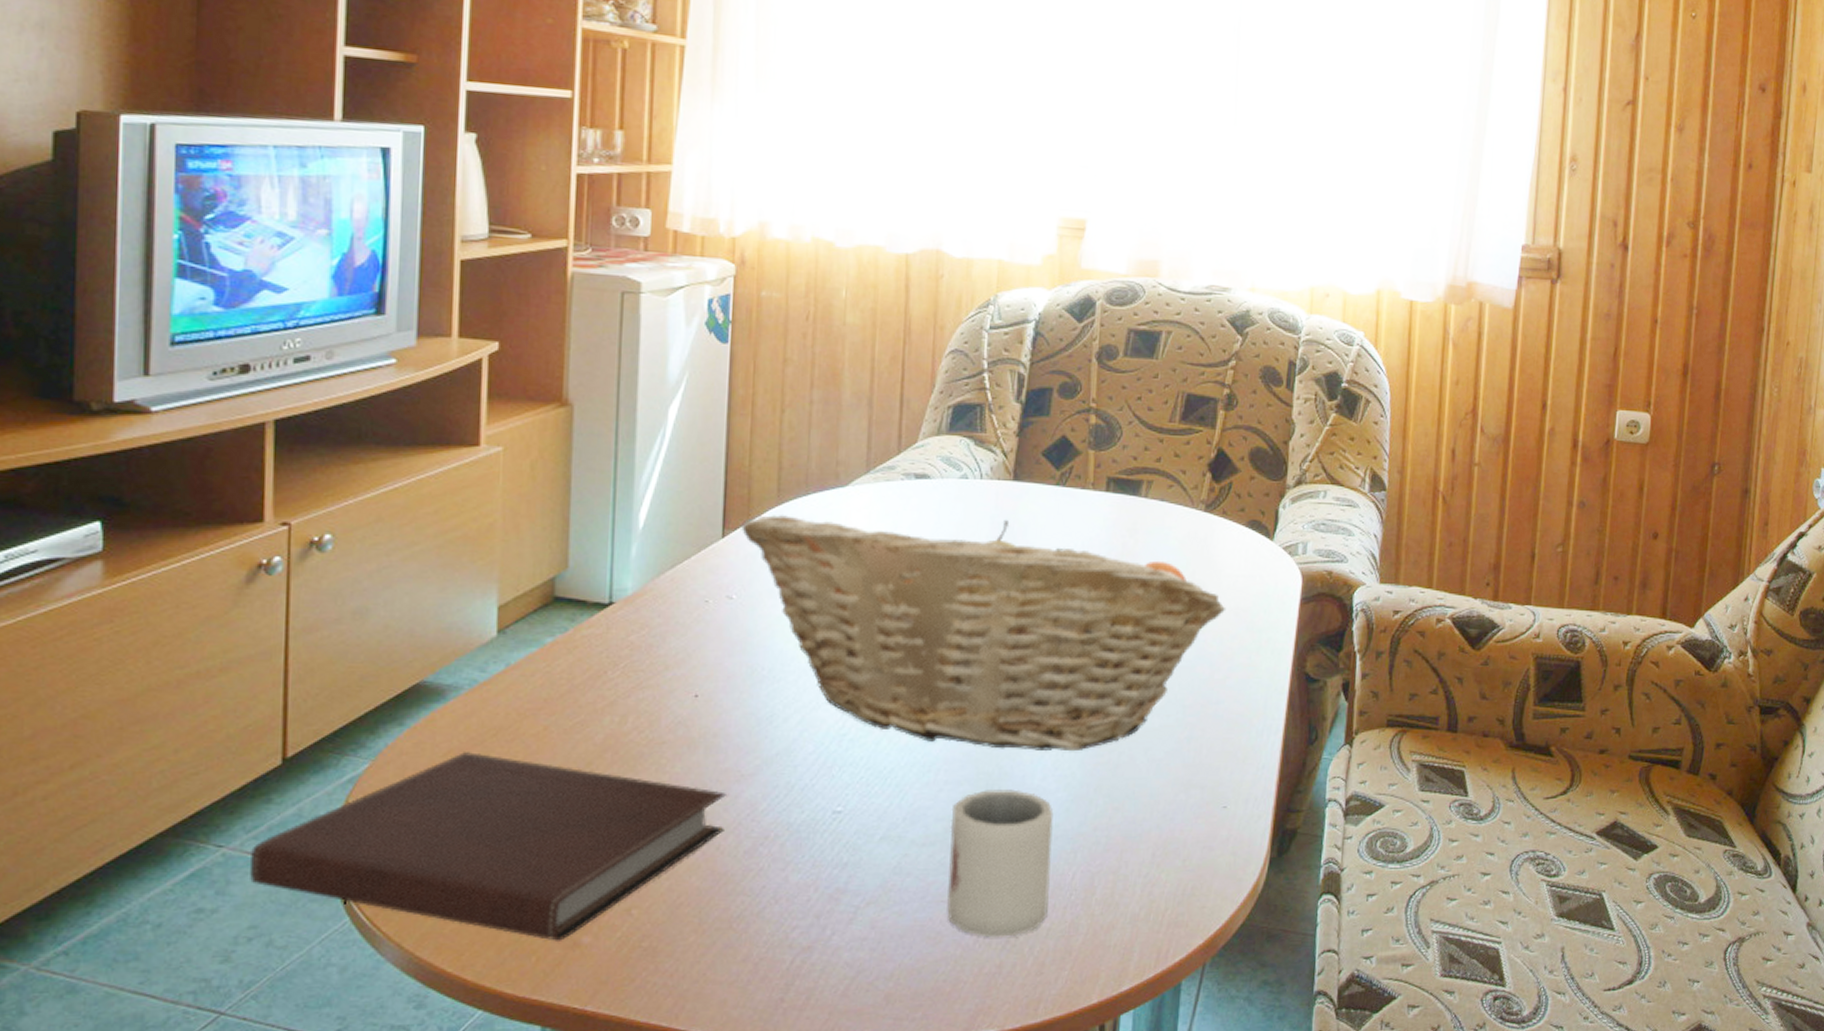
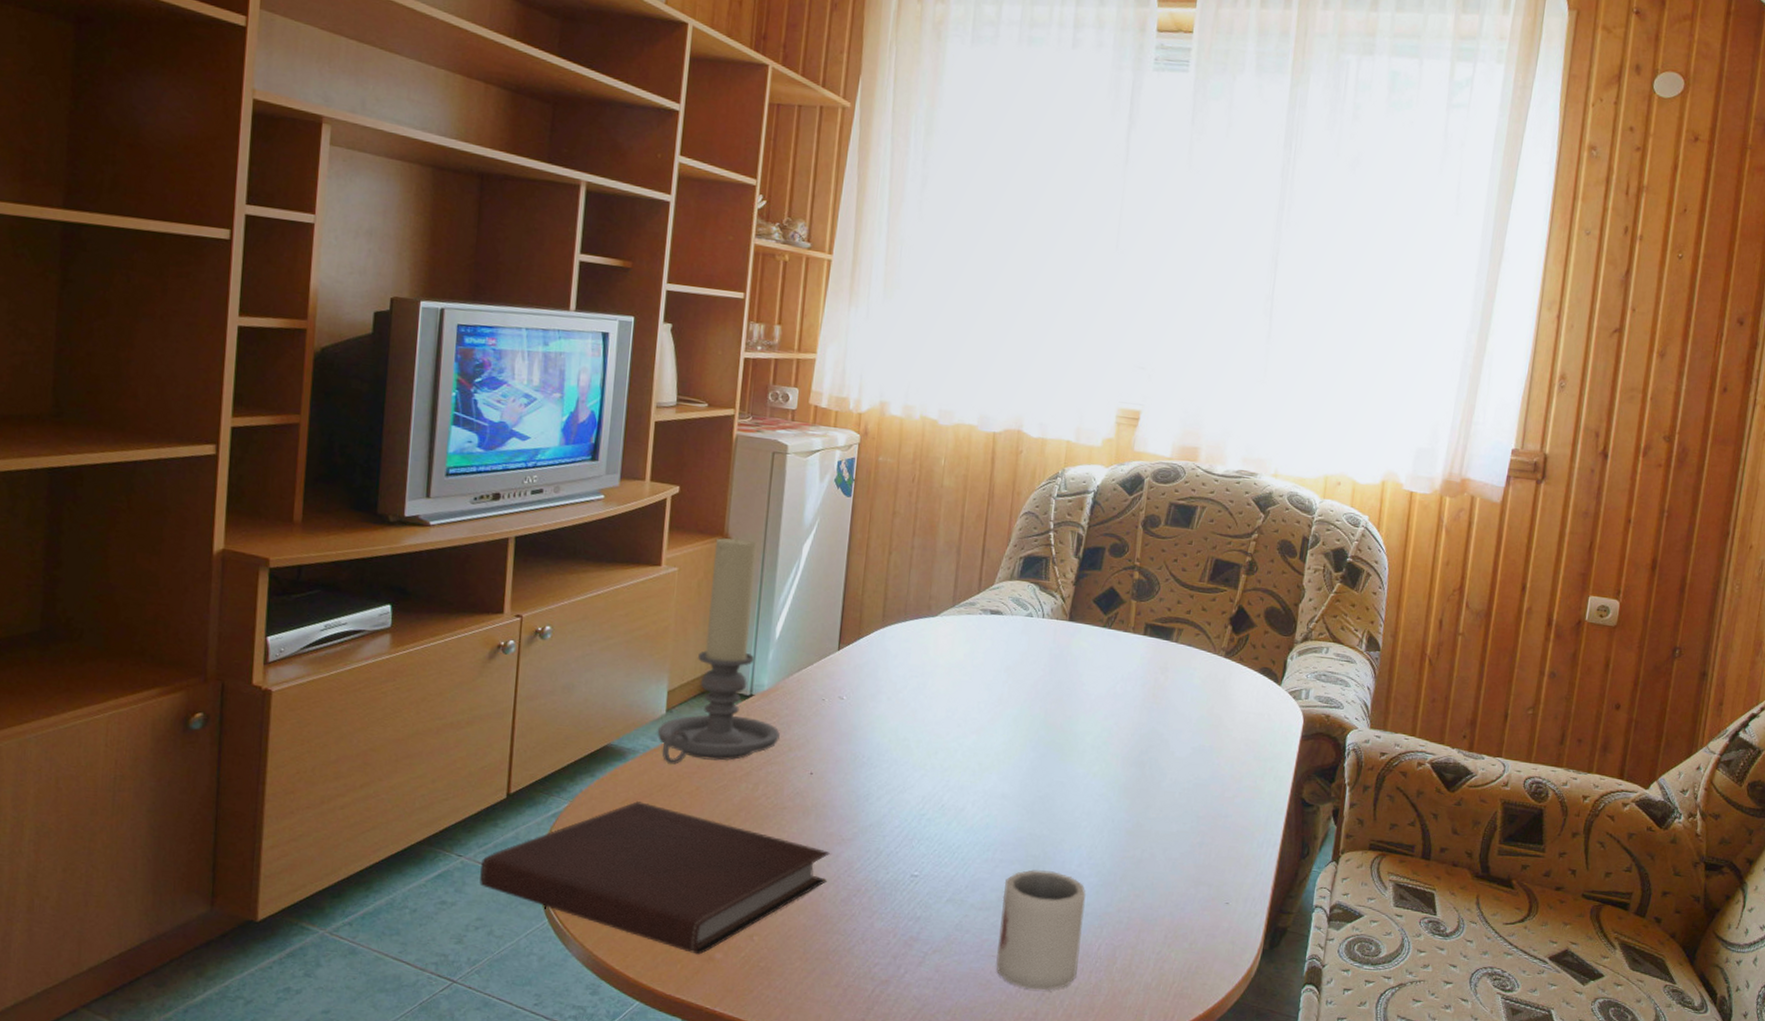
candle holder: none [486,401,652,700] -> present [657,536,780,765]
fruit basket: present [742,515,1227,752] -> none [853,635,1238,846]

